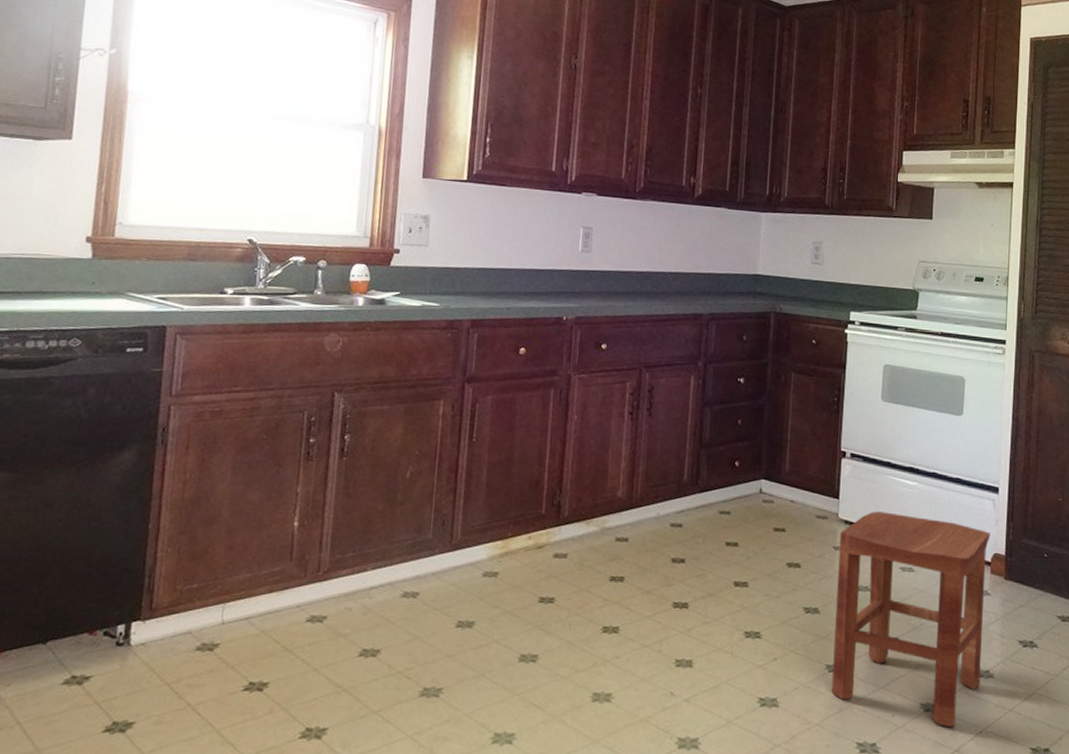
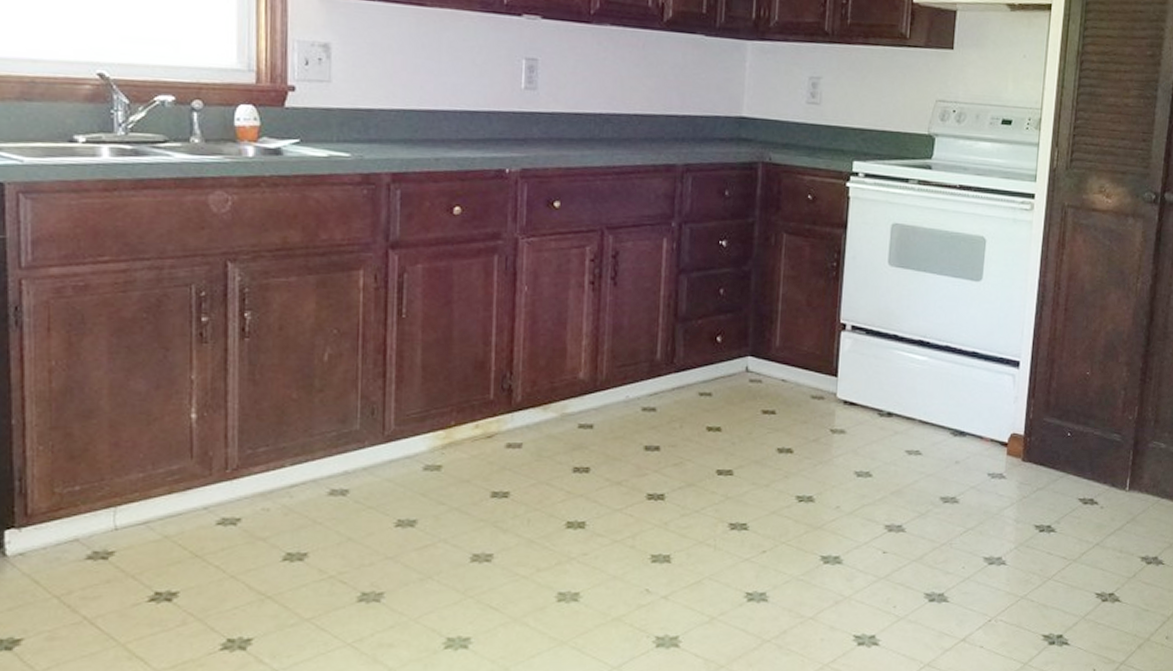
stool: present [831,511,991,728] -> none [827,390,1009,617]

